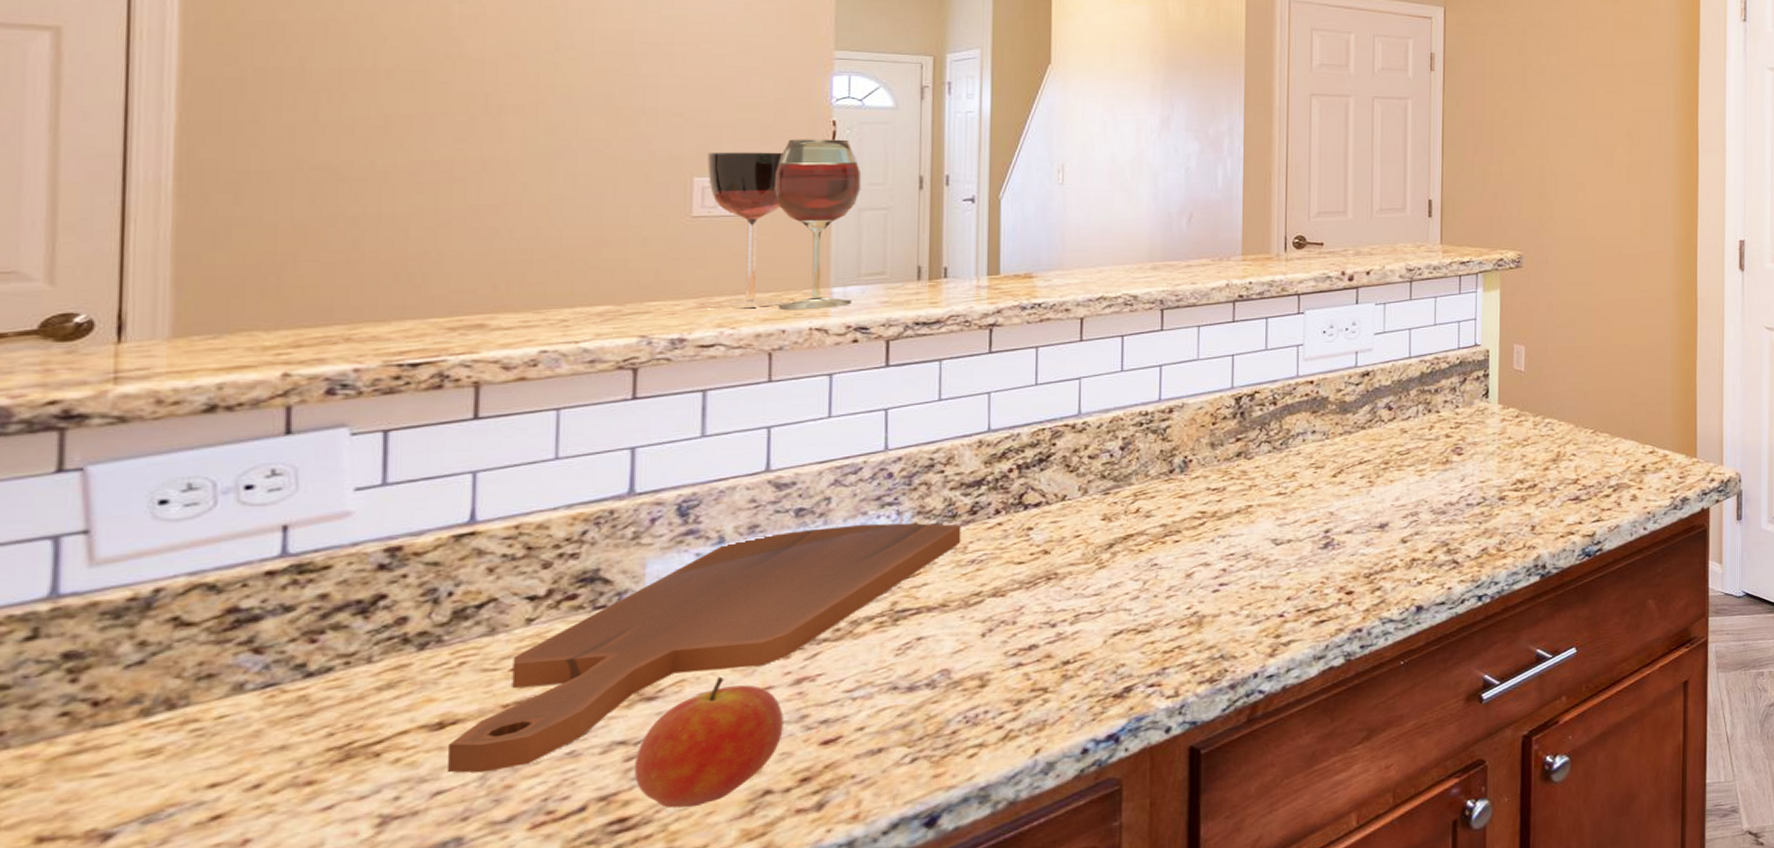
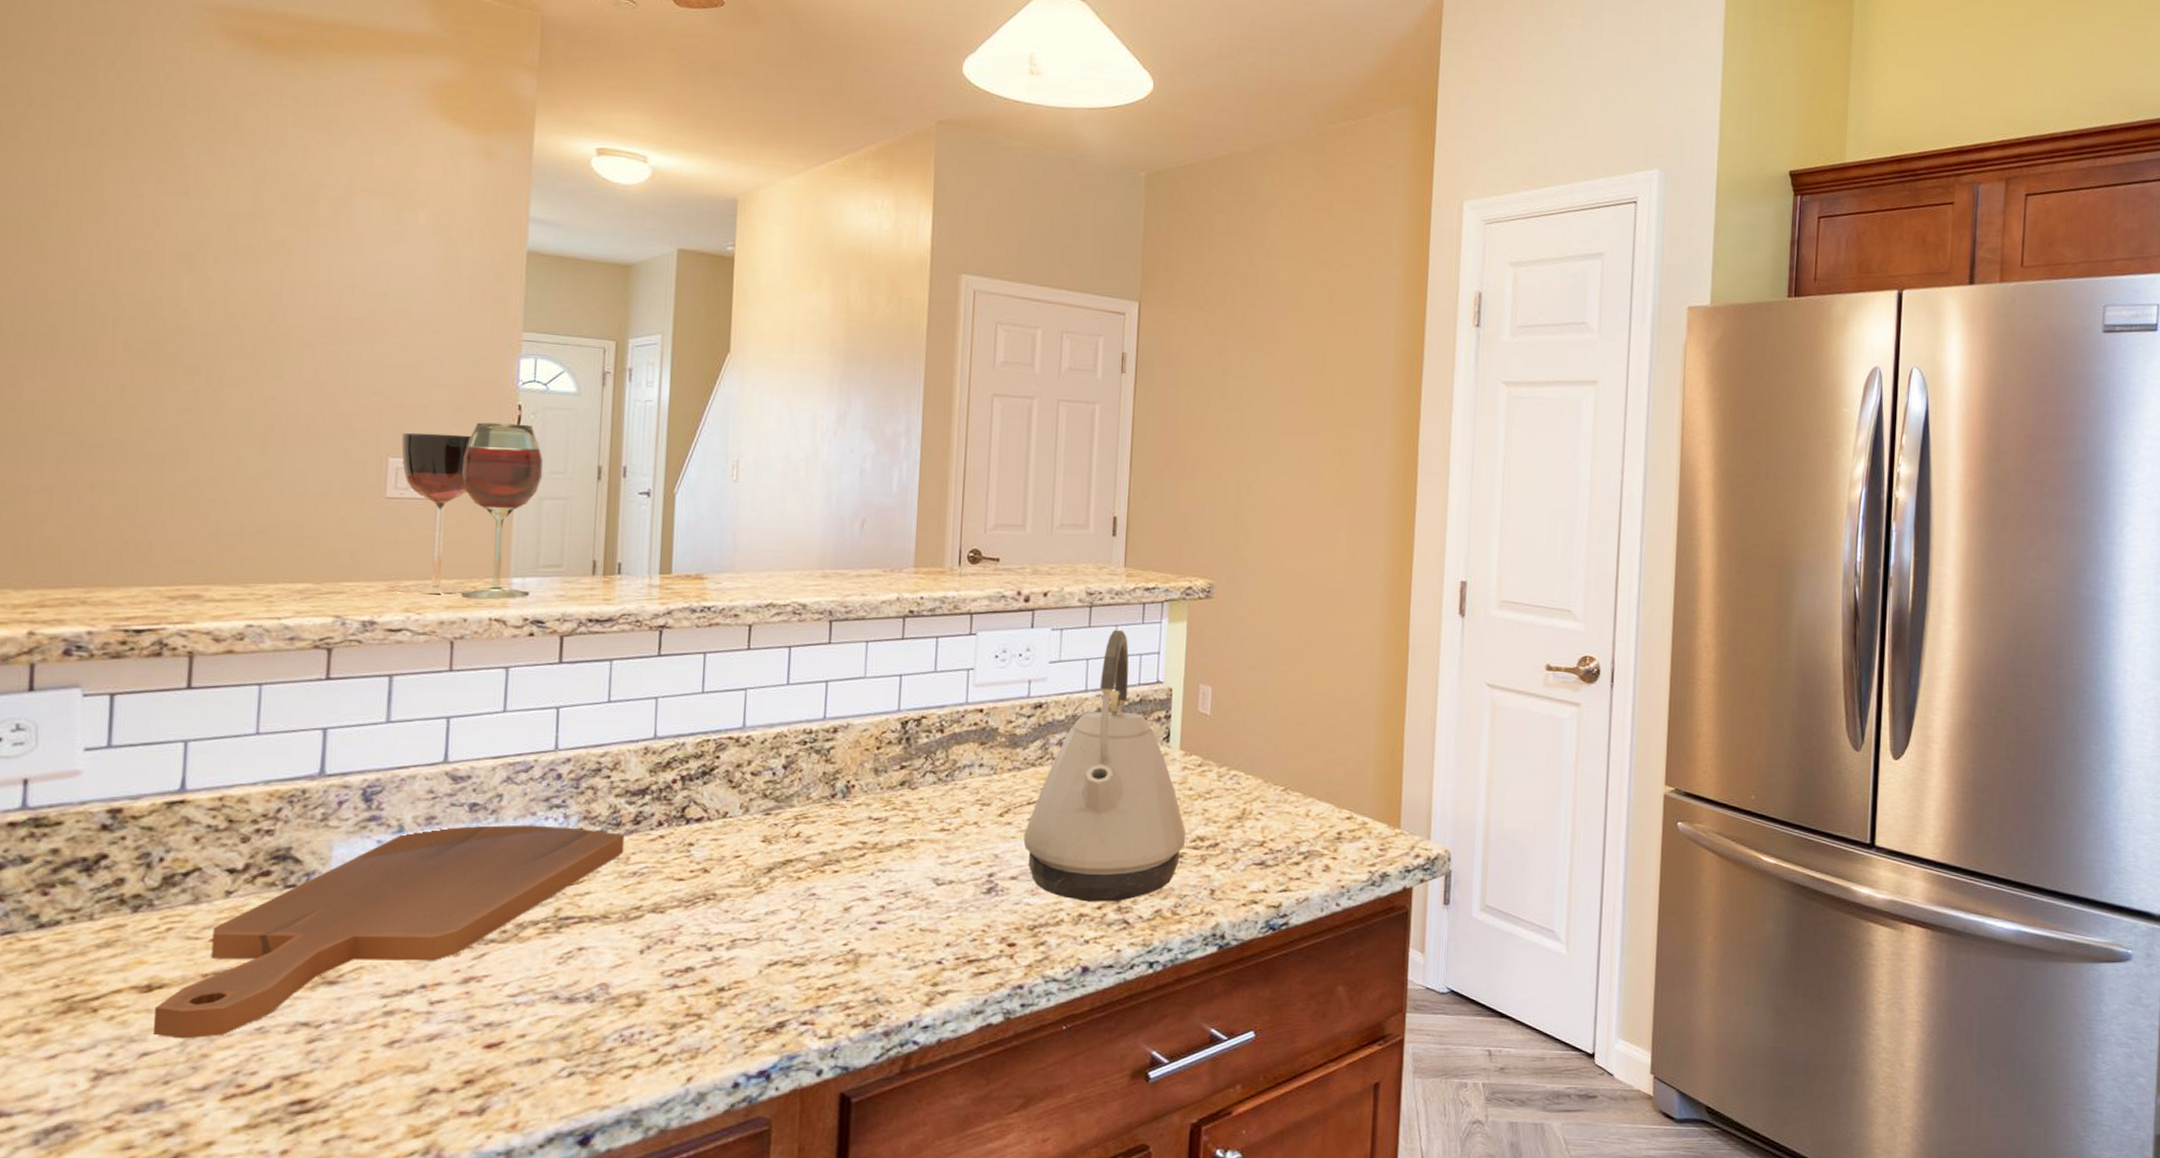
fruit: present [635,676,784,809] -> none [315,967,451,1097]
kettle: none [1357,300,1507,547] -> present [1023,629,1186,902]

